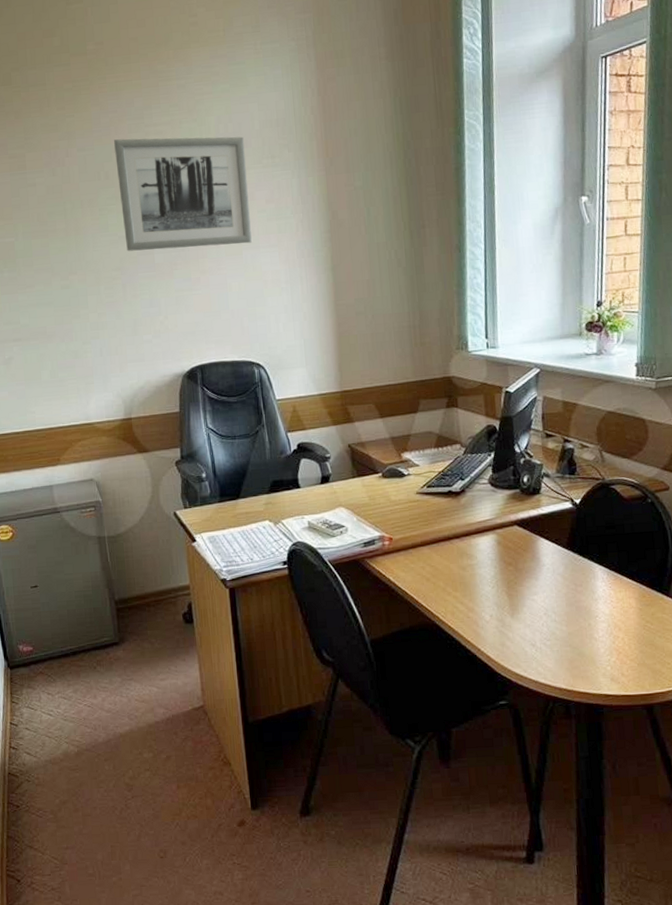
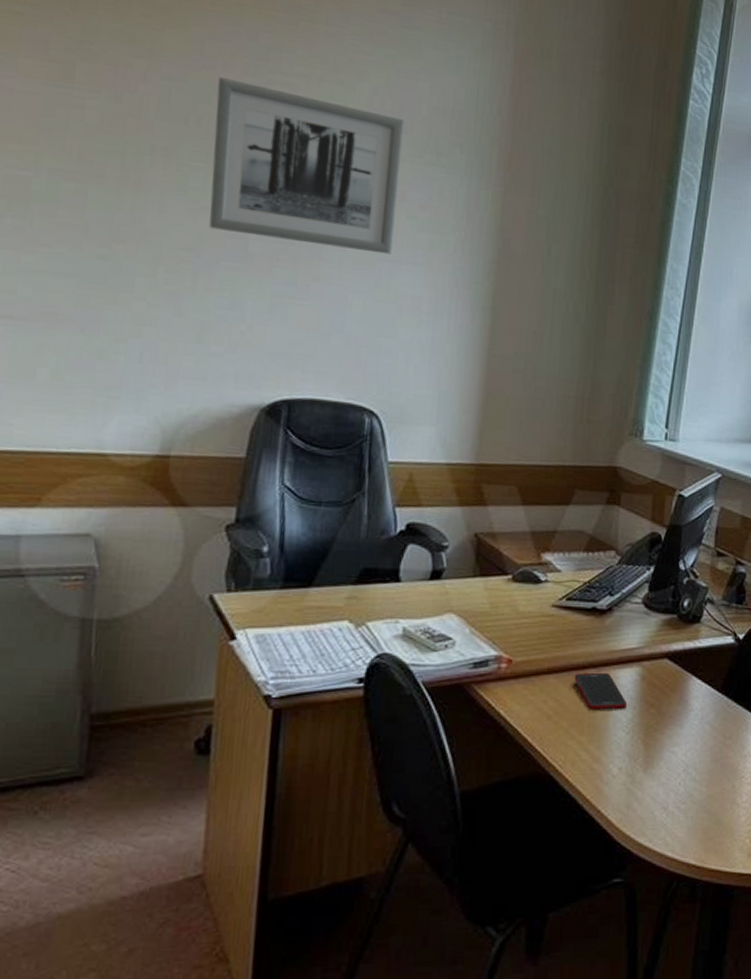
cell phone: none [443,541,490,572] -> present [574,672,628,710]

